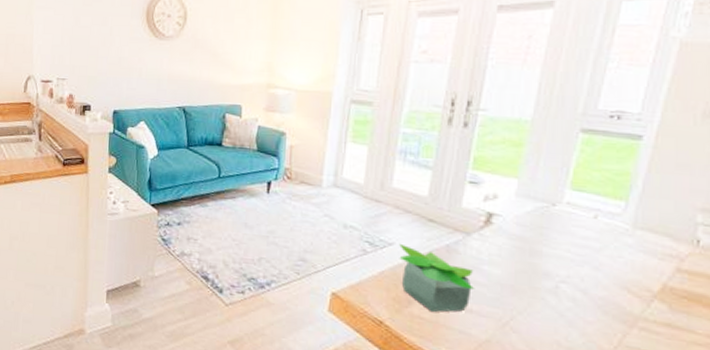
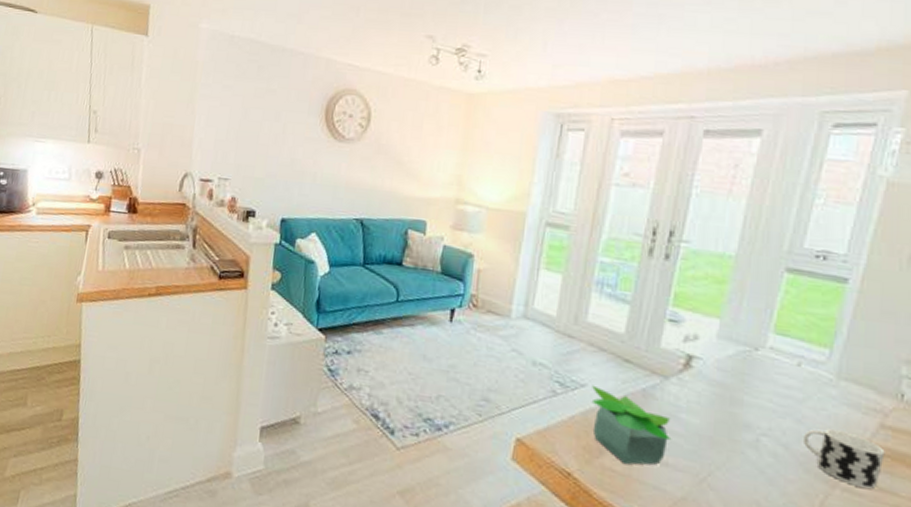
cup: none [600,274,682,328] -> present [802,428,885,489]

